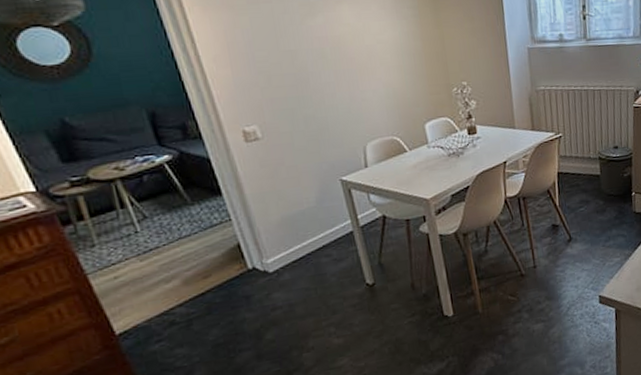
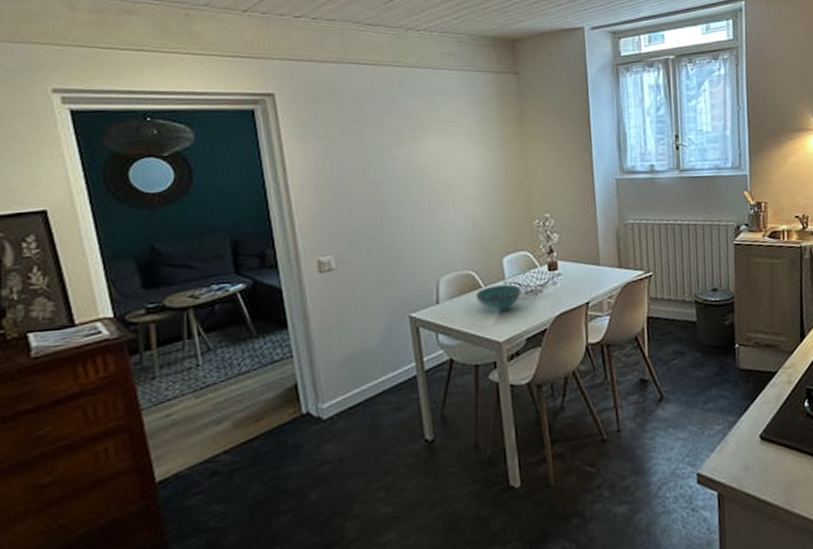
bowl: none [401,148,445,174] -> present [475,284,521,313]

